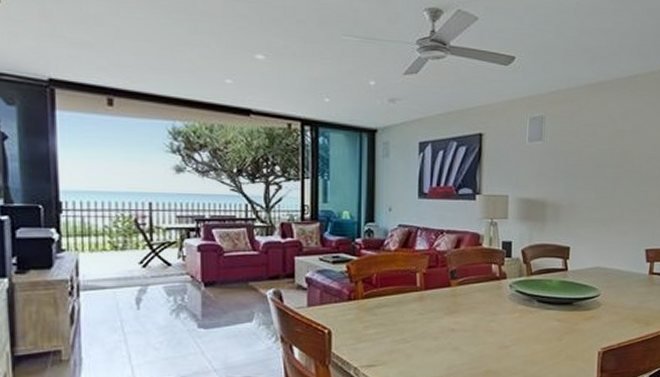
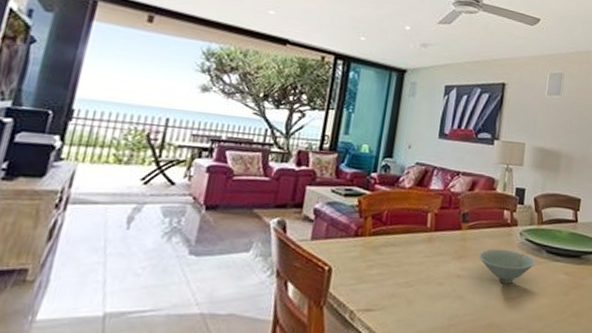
bowl: none [470,302,528,334] -> present [478,249,537,284]

